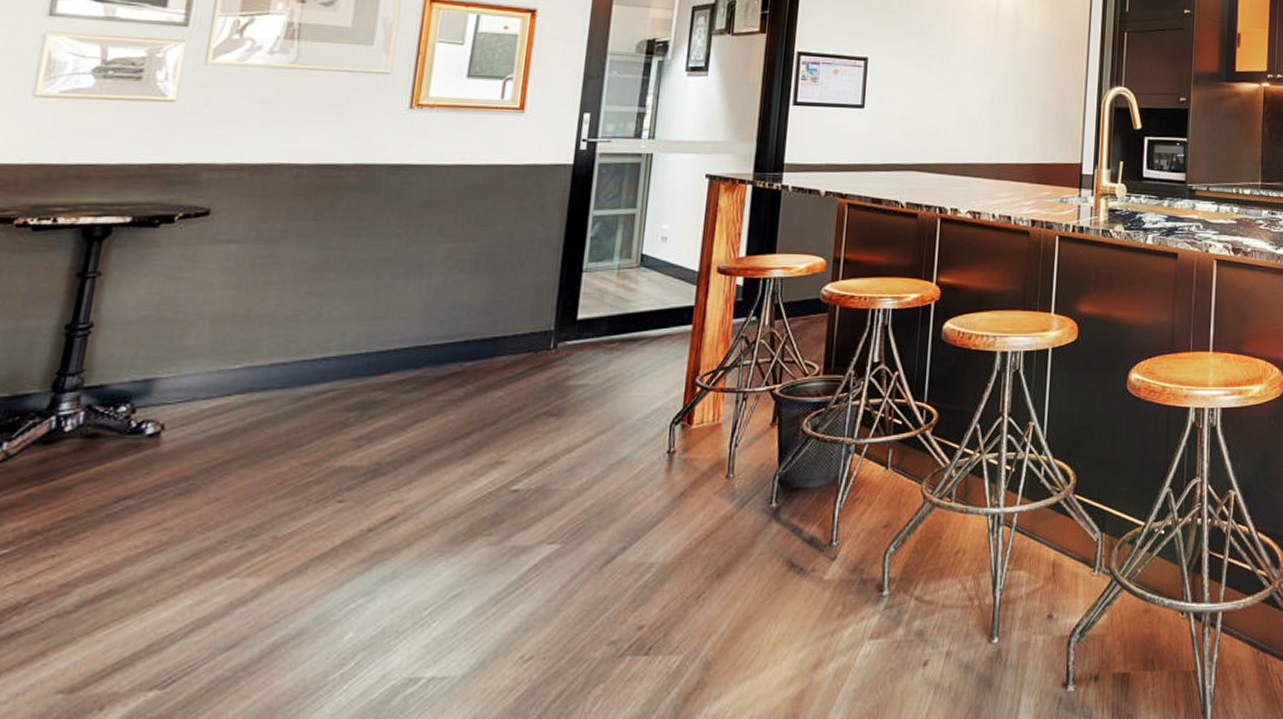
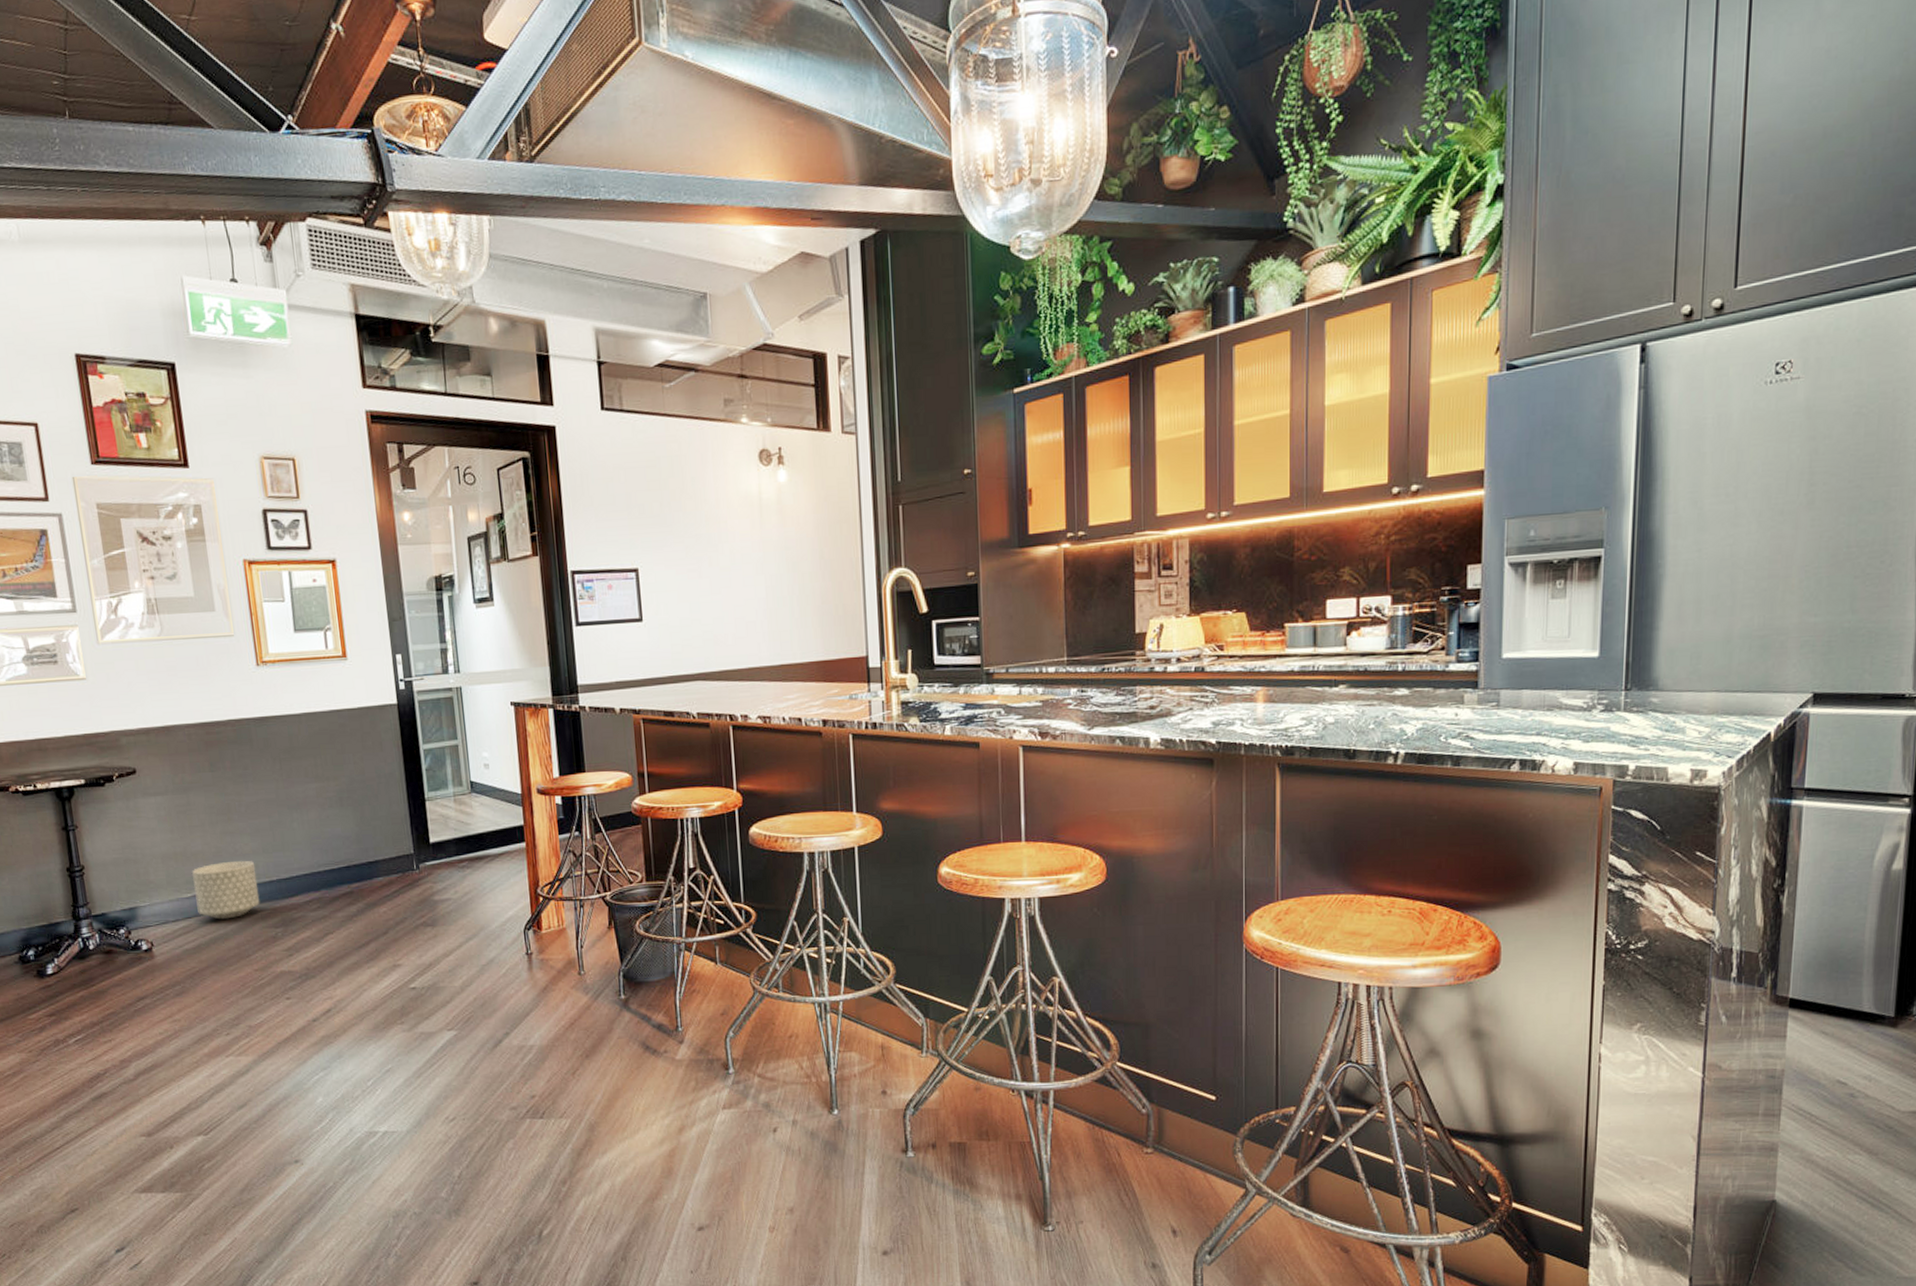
planter: none [243,327,342,399] -> present [191,860,260,920]

